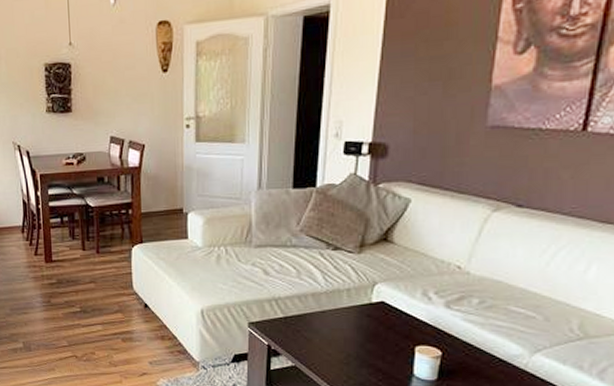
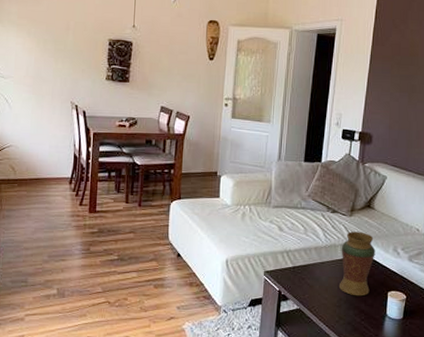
decorative vase: none [345,272,396,352] -> present [338,231,376,296]

